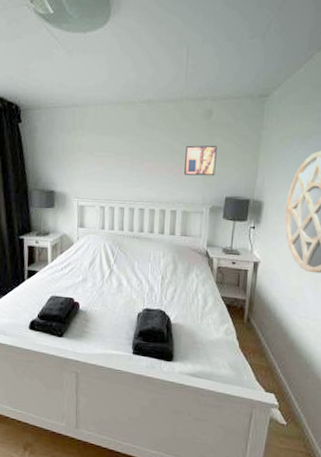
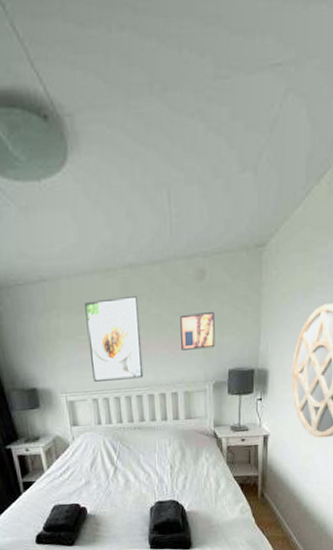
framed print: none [103,125,151,194] -> present [85,296,144,382]

